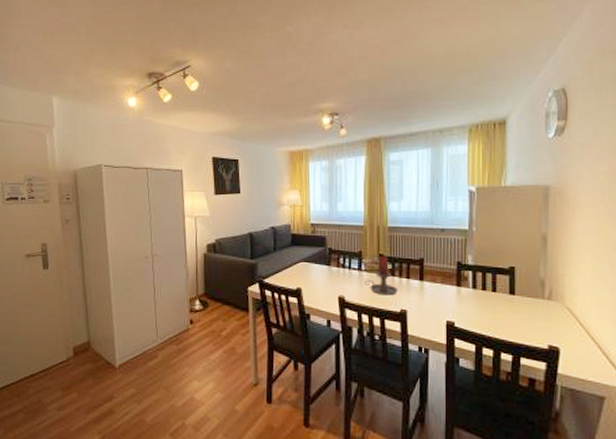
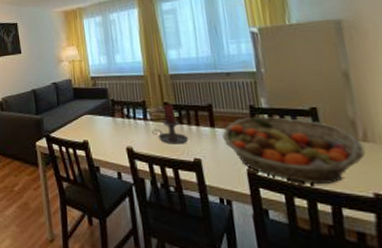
fruit basket: none [429,273,548,337] -> present [222,117,366,185]

